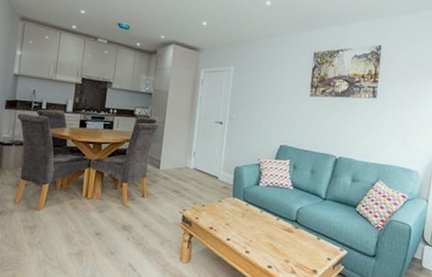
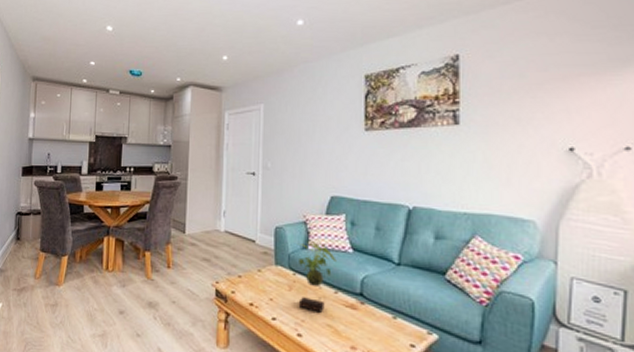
plant: none [248,179,280,235] -> present [298,241,337,313]

